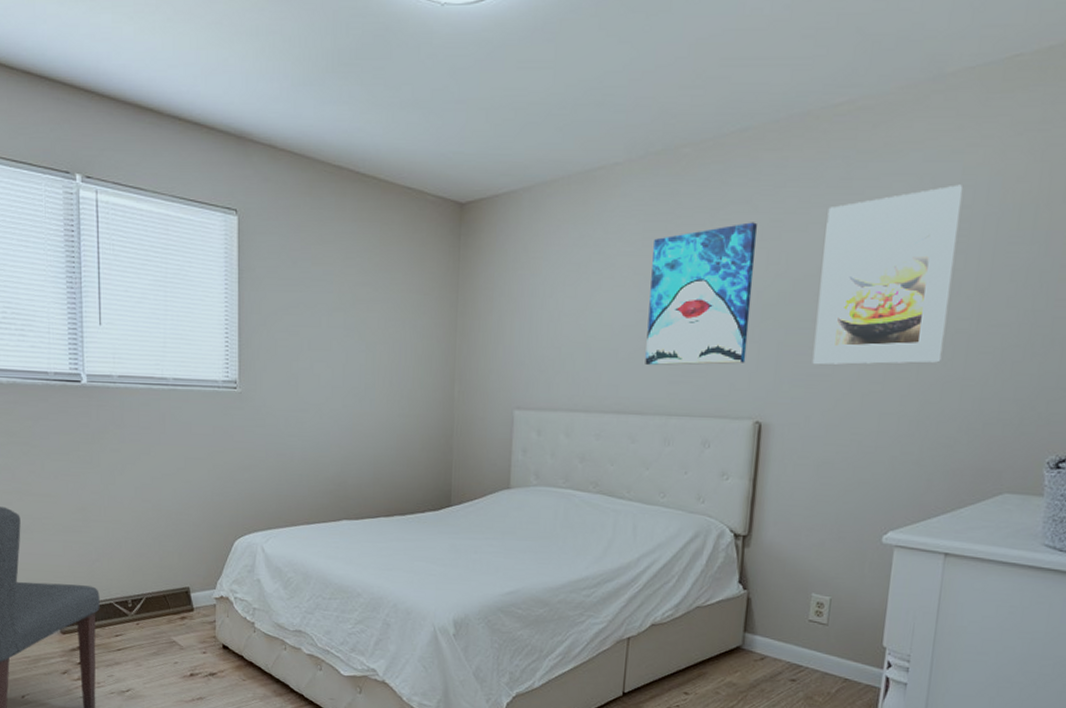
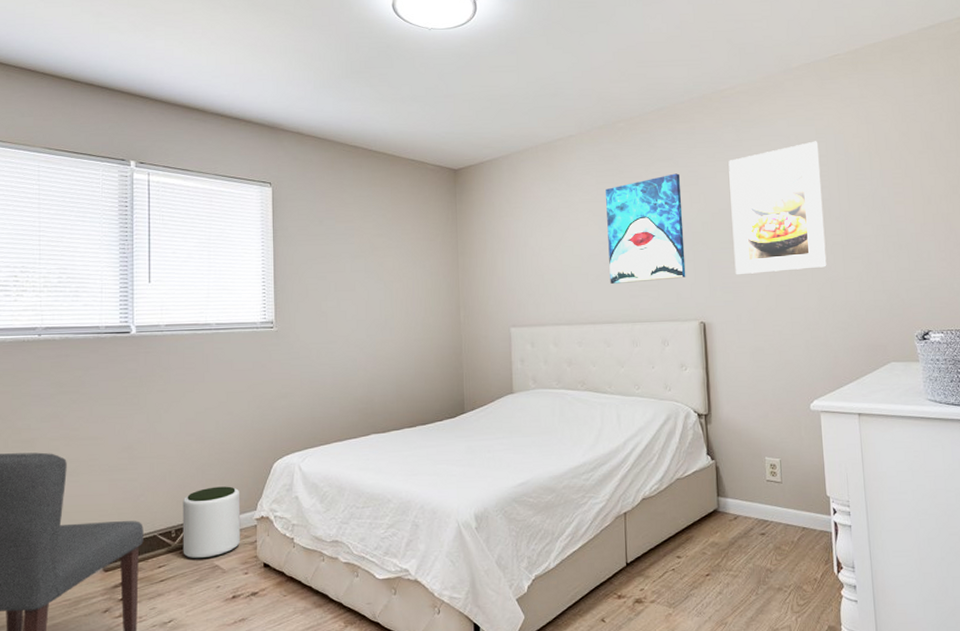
plant pot: none [139,559,199,633] -> present [182,486,241,559]

